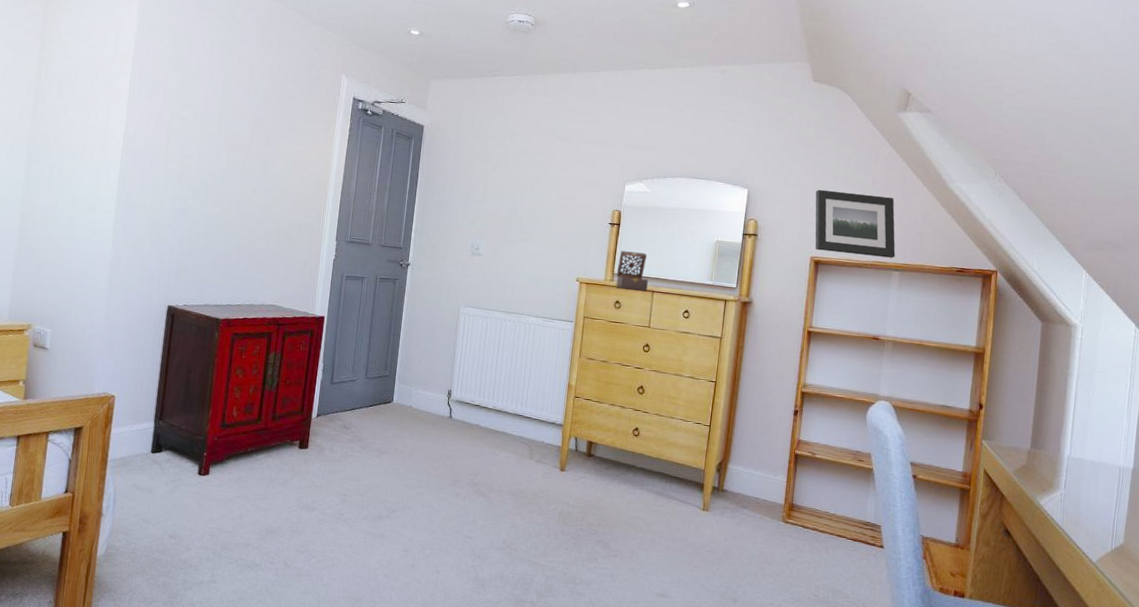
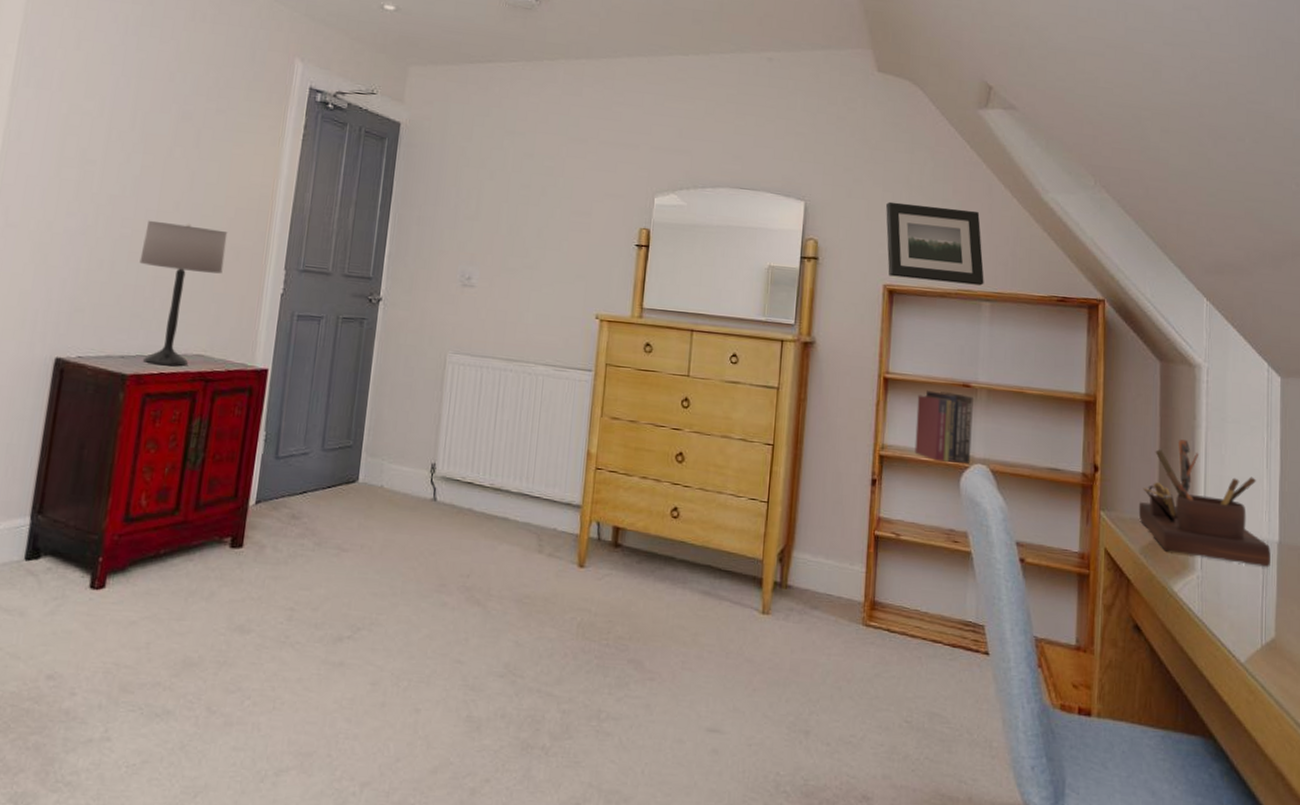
table lamp: none [227,202,293,313] -> present [139,220,228,367]
jewelry box: present [615,251,648,292] -> none [645,279,686,332]
books: none [830,342,881,400] -> present [914,390,974,464]
desk organizer: none [1014,385,1126,488] -> present [1138,439,1271,567]

